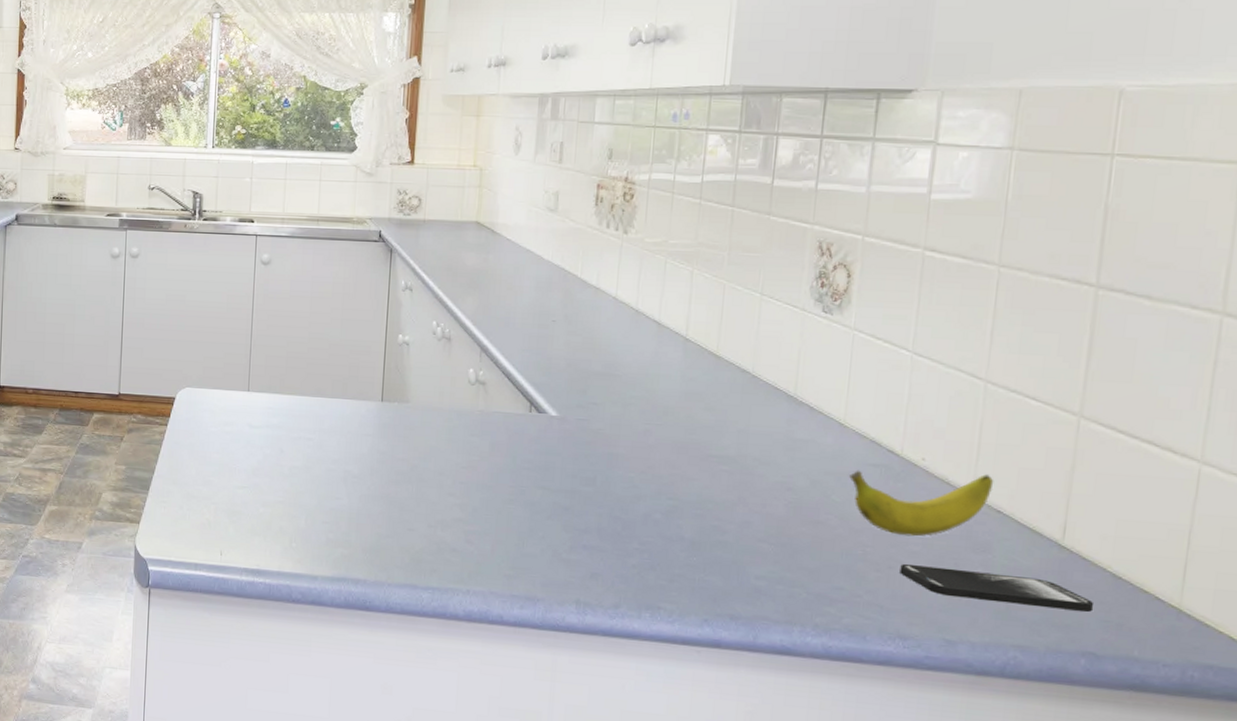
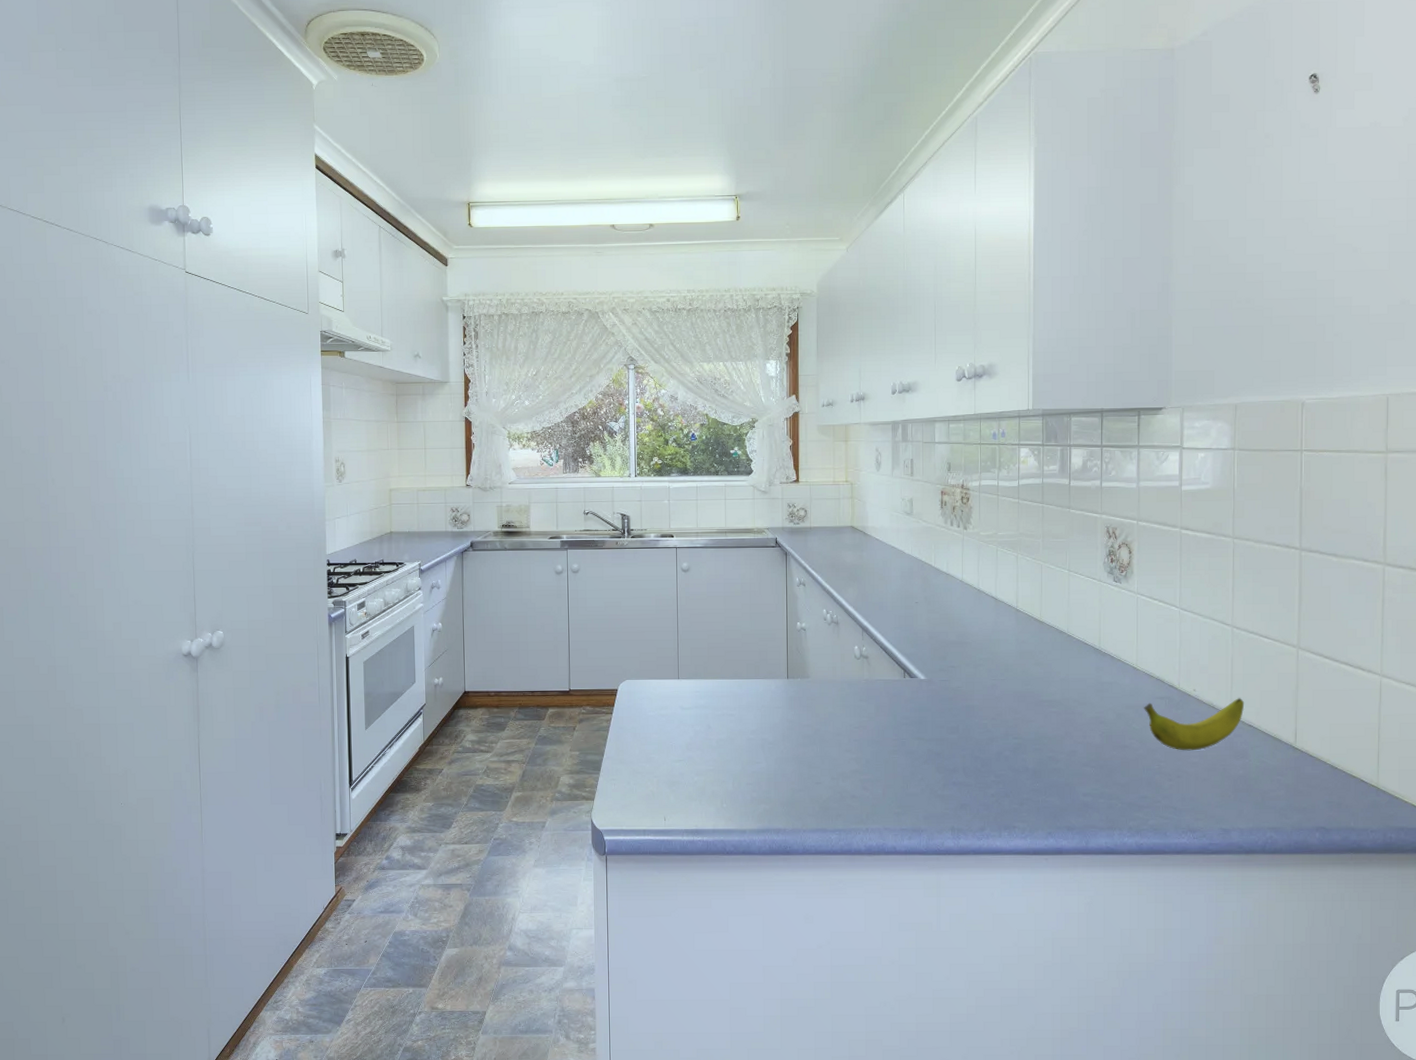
smartphone: present [900,564,1093,612] -> none [1186,773,1320,796]

